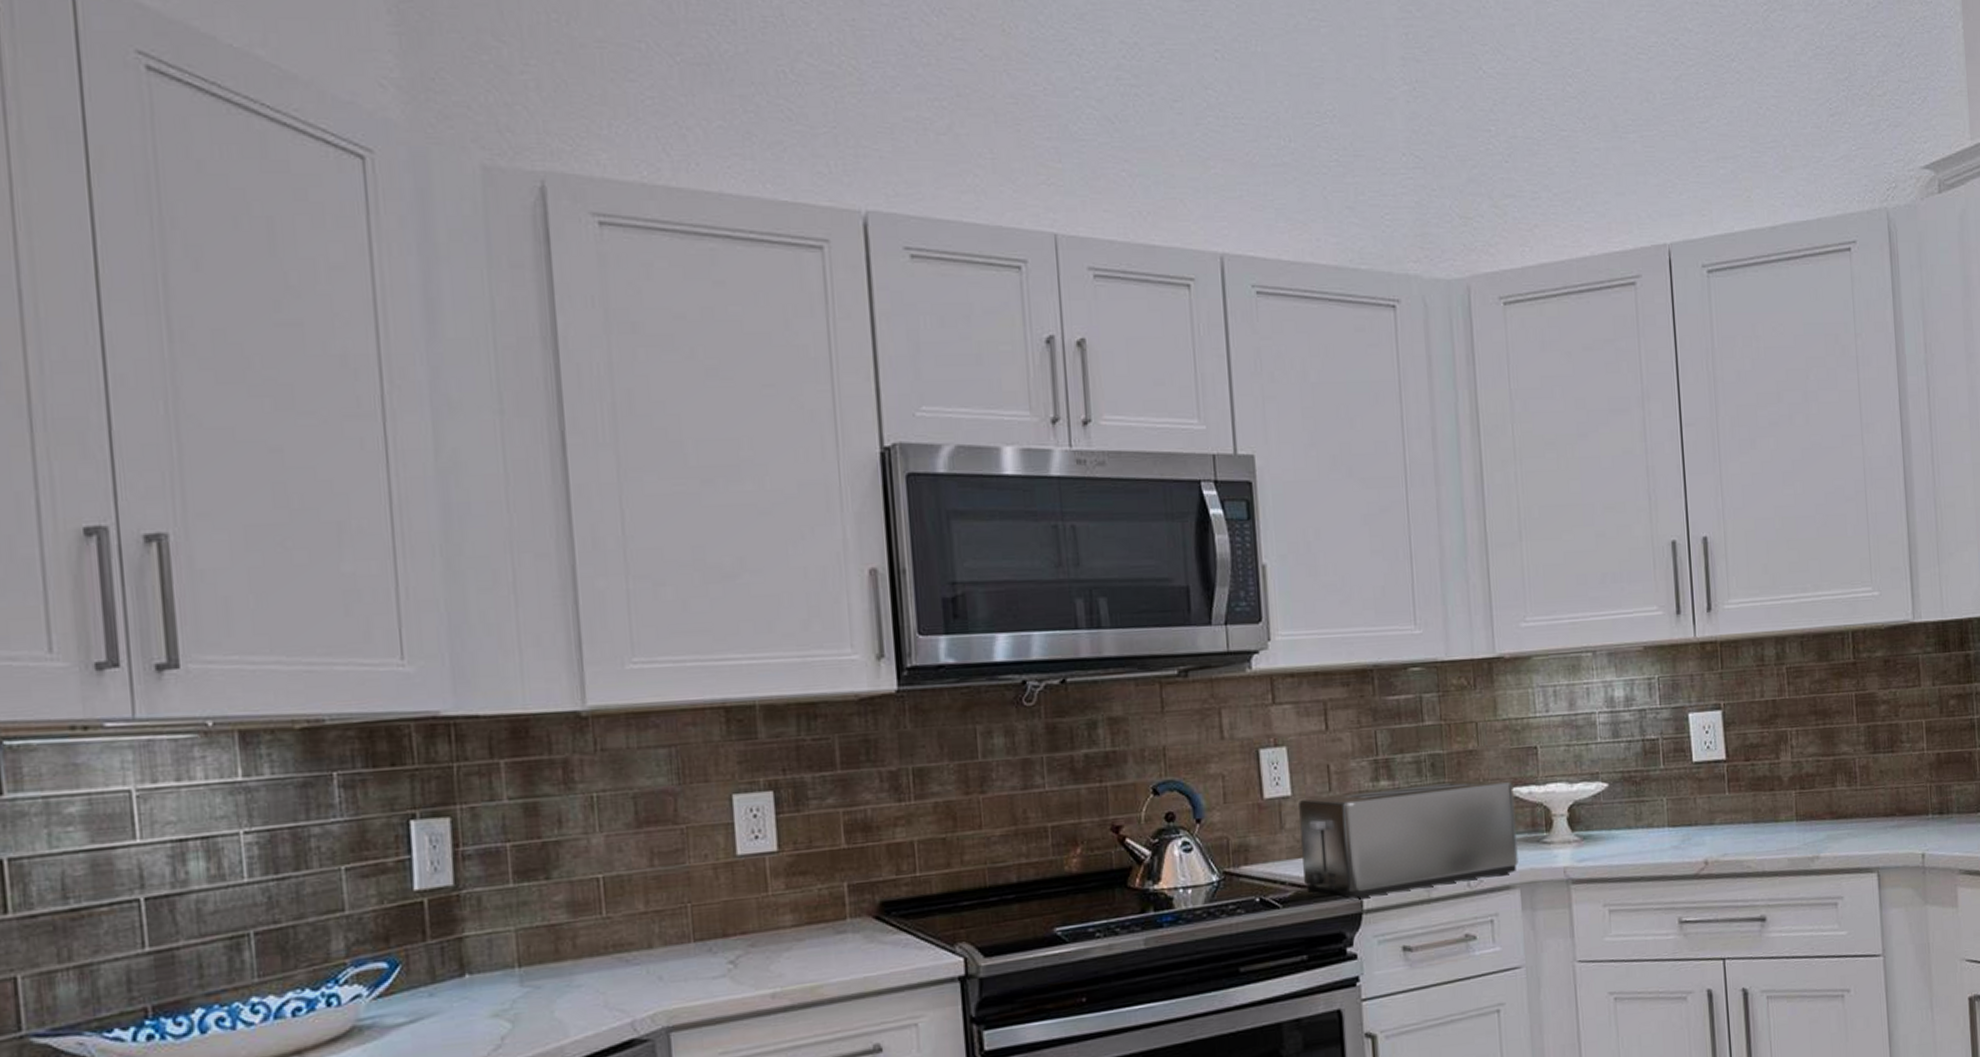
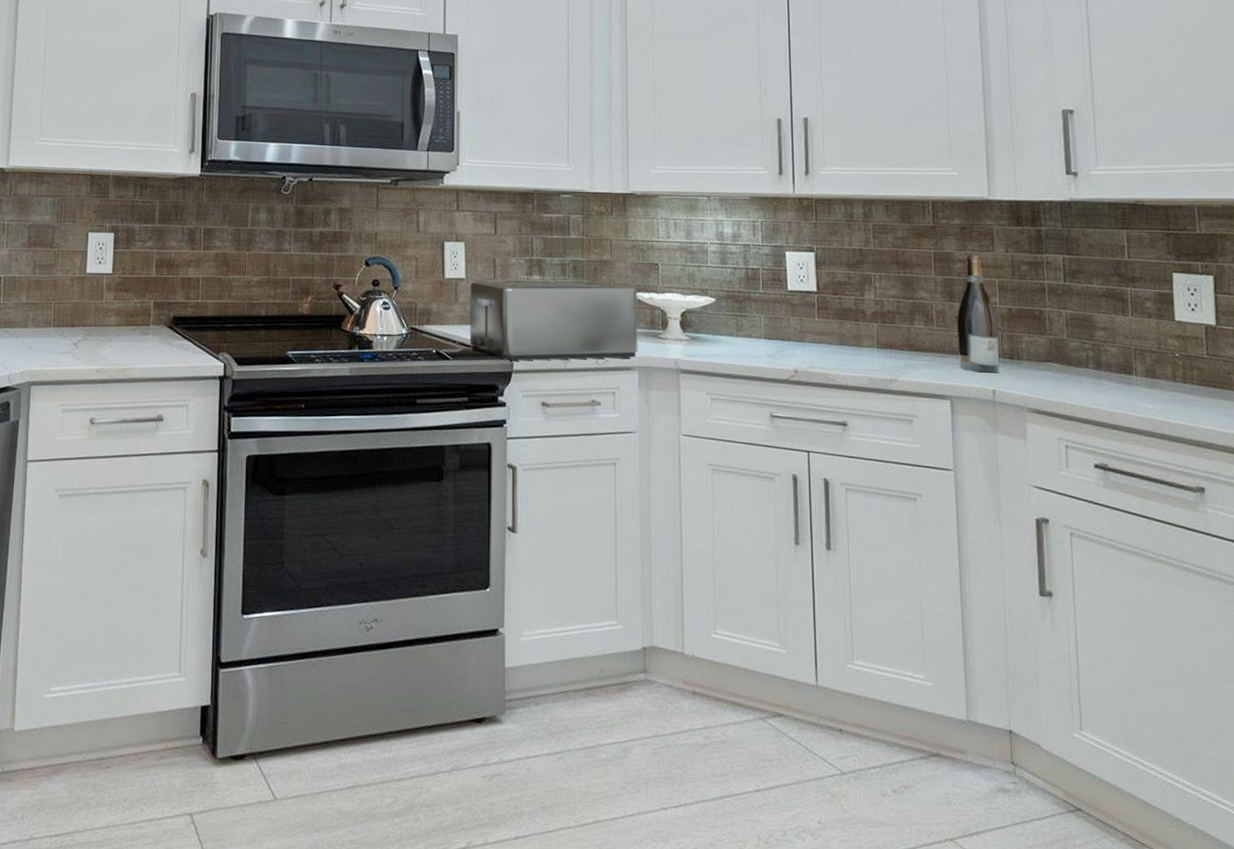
wine bottle: none [1881,692,1929,835] -> present [956,254,1000,373]

